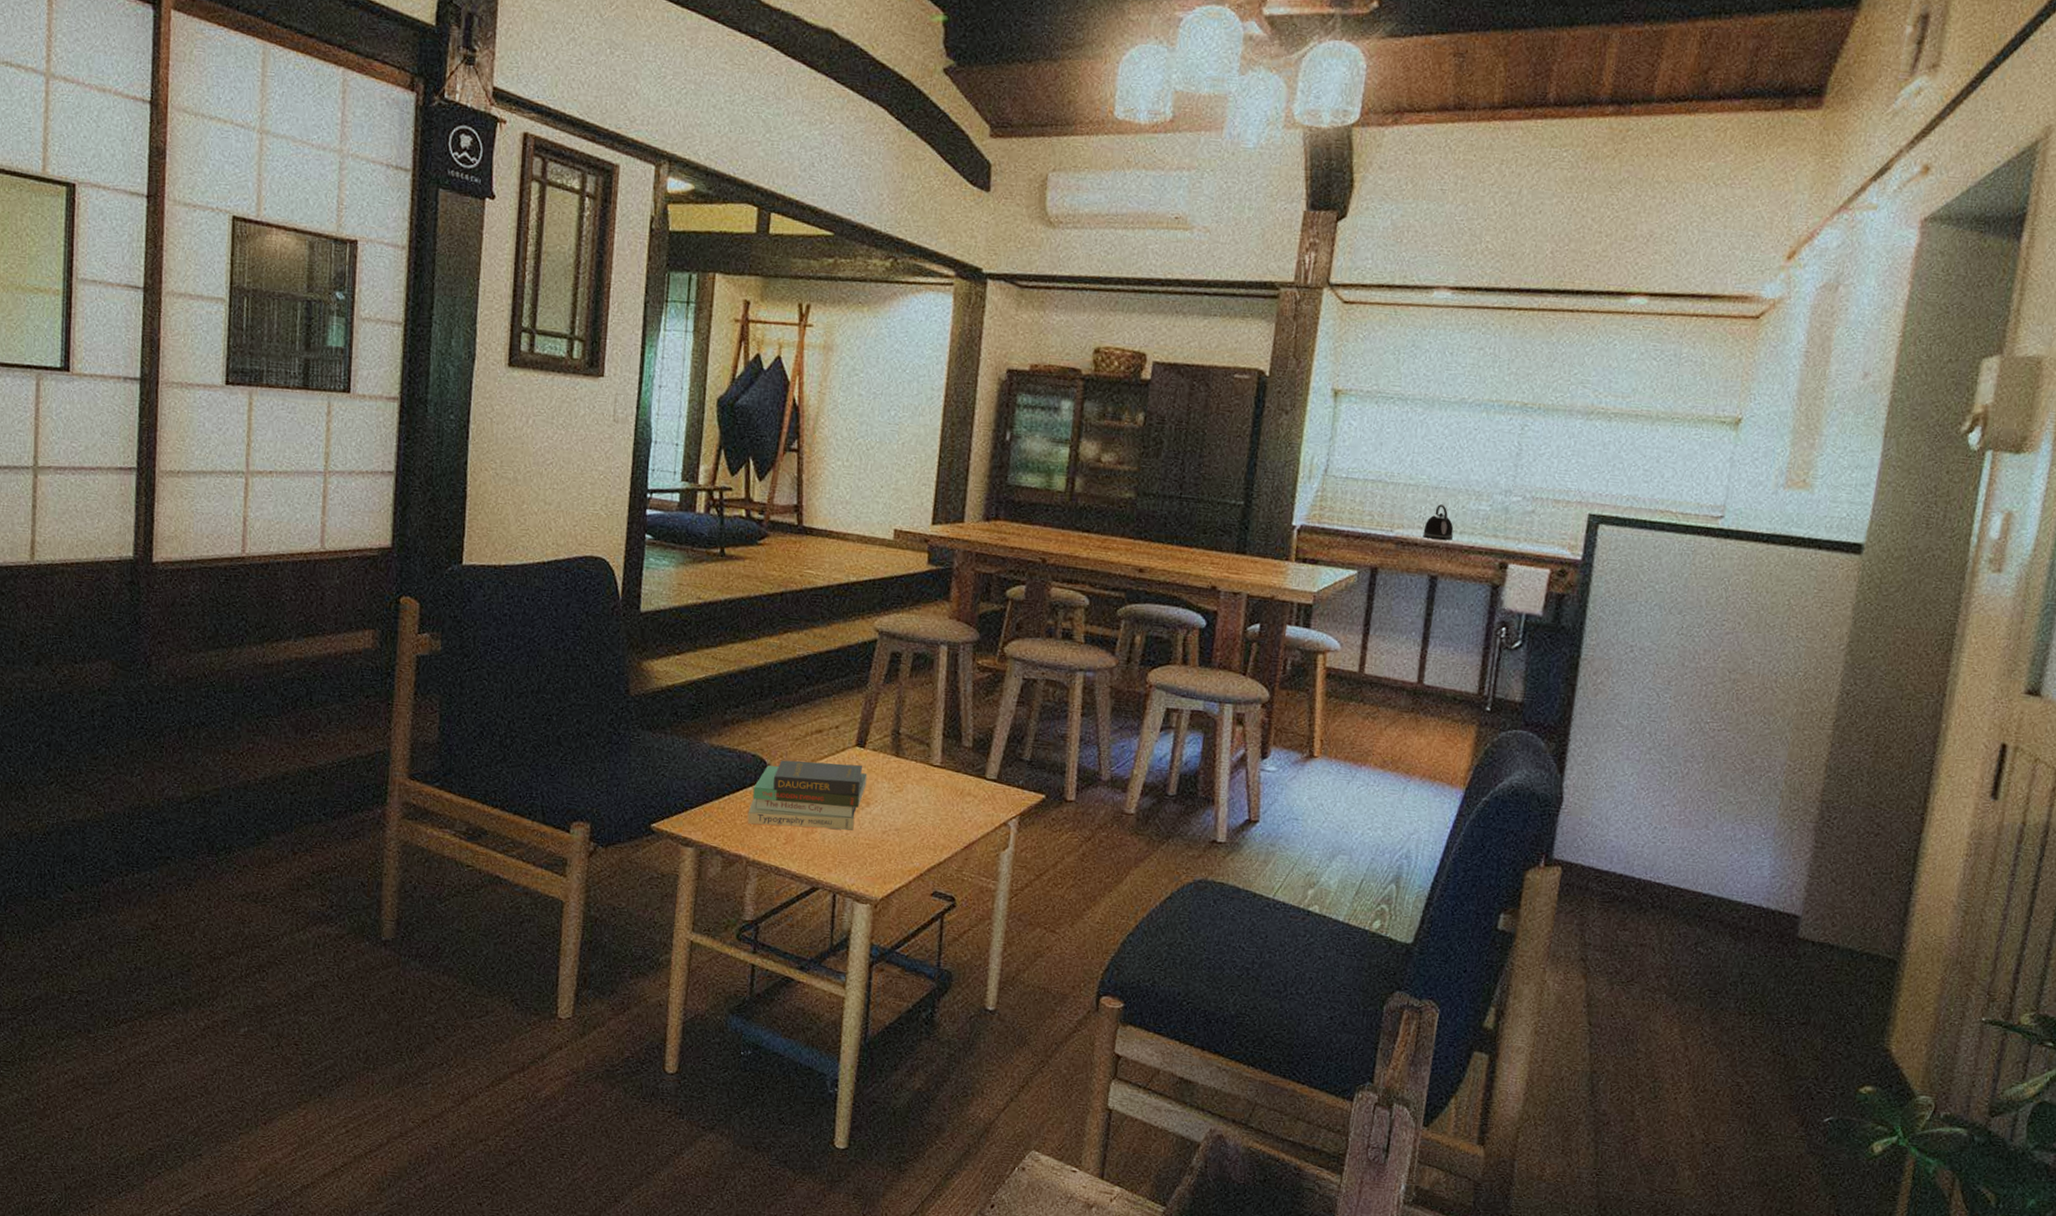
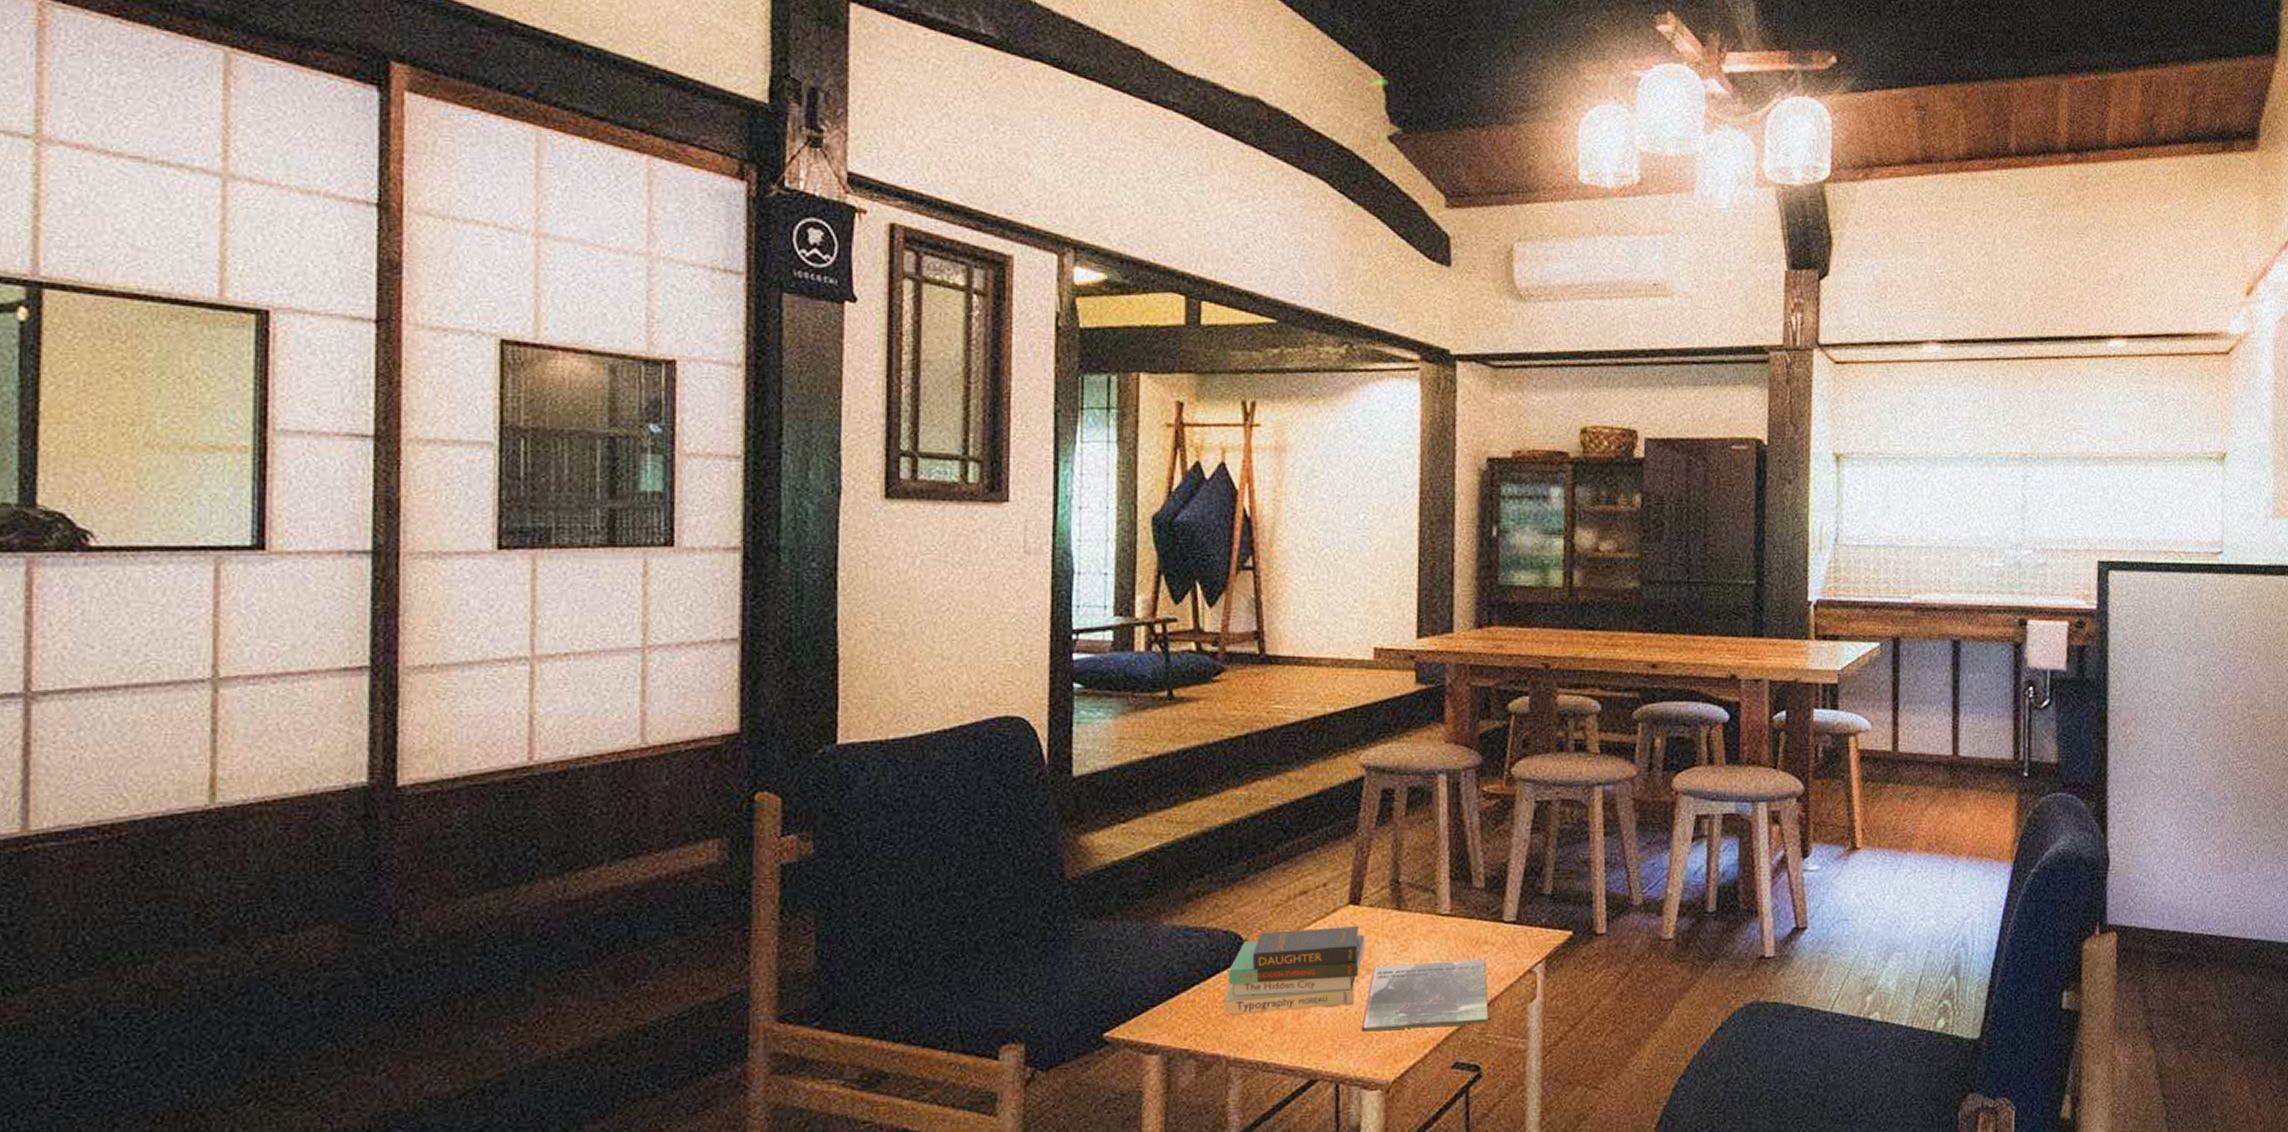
magazine: none [859,801,968,863] -> present [1362,960,1489,1032]
kettle: present [1423,504,1454,540] -> none [1940,565,1971,601]

